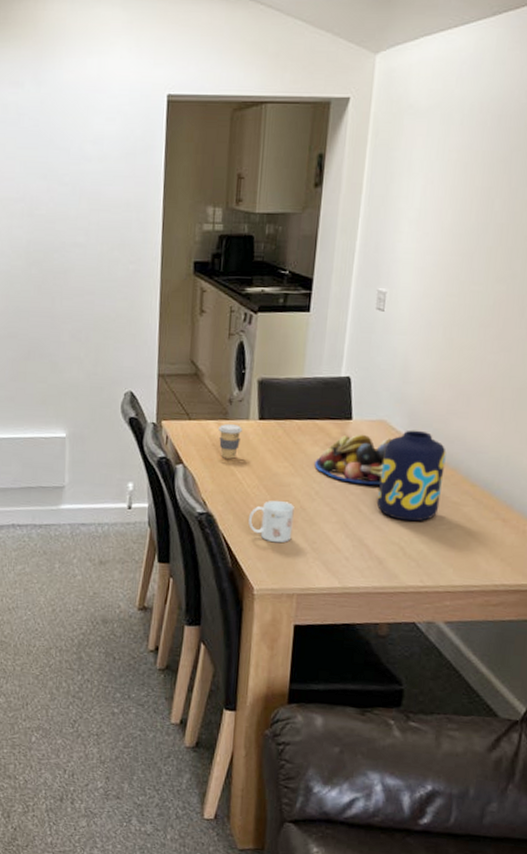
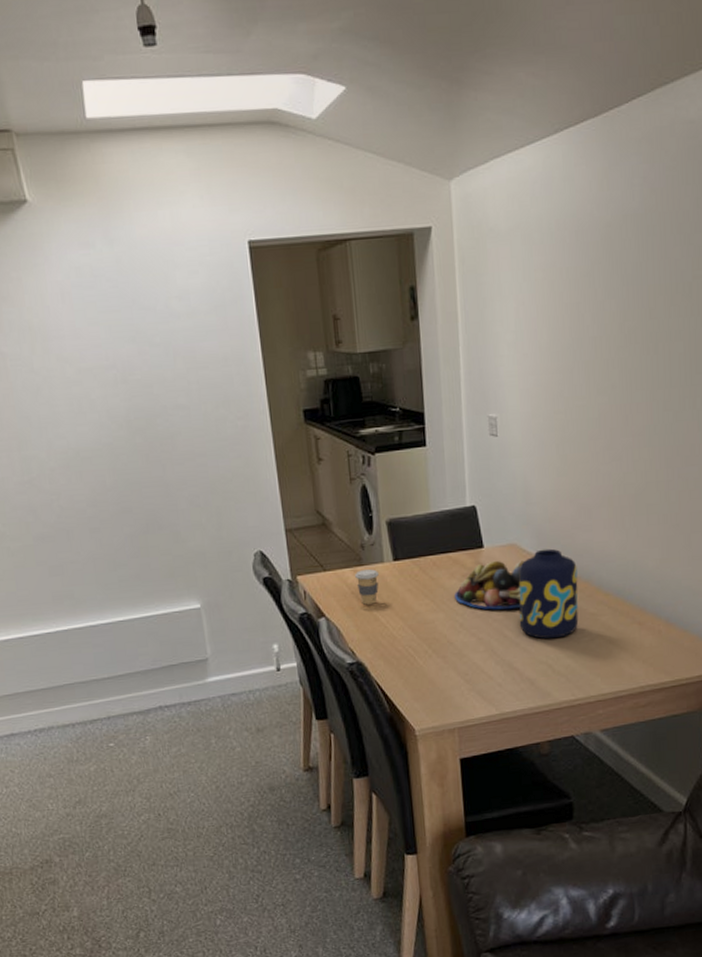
mug: present [248,500,294,543] -> none [398,638,444,681]

